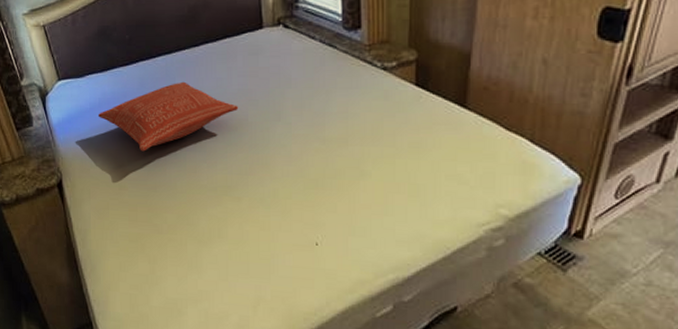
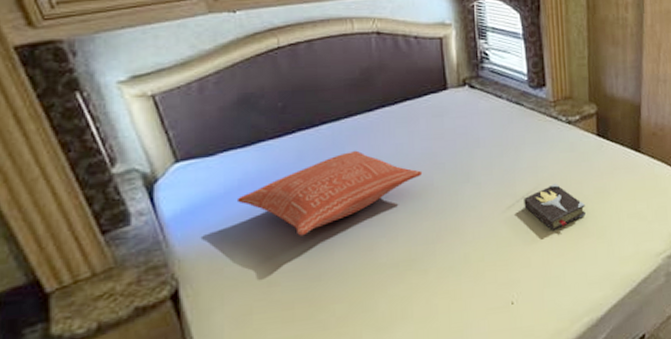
hardback book: none [333,132,397,181] -> present [524,184,586,231]

